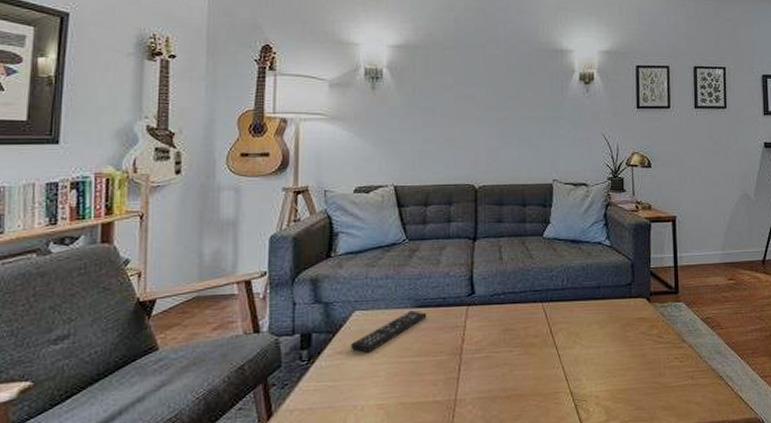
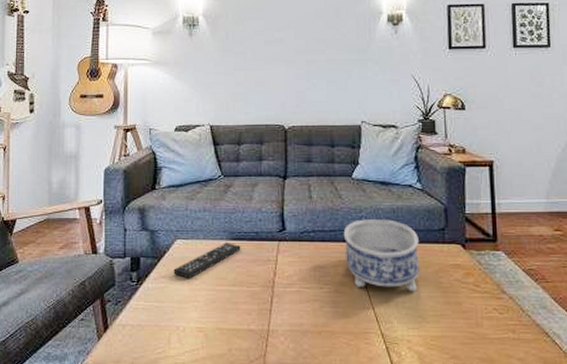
decorative bowl: none [534,277,608,348] -> present [343,219,420,292]

